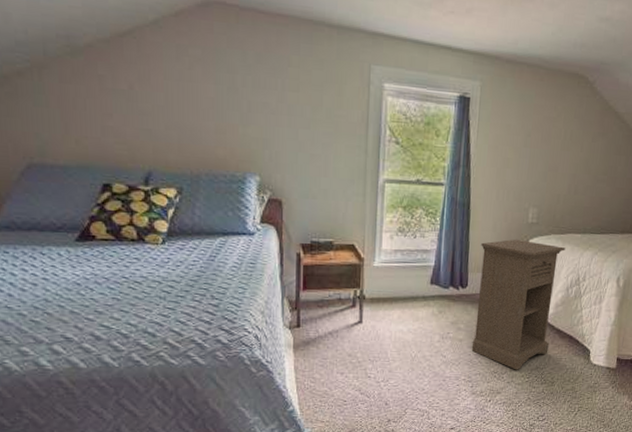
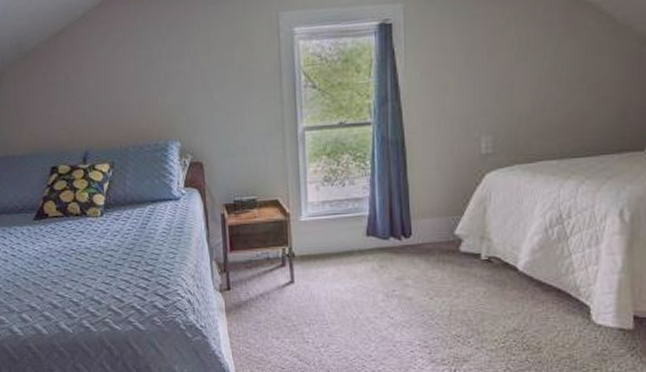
nightstand: present [471,239,566,370] -> none [423,174,537,333]

